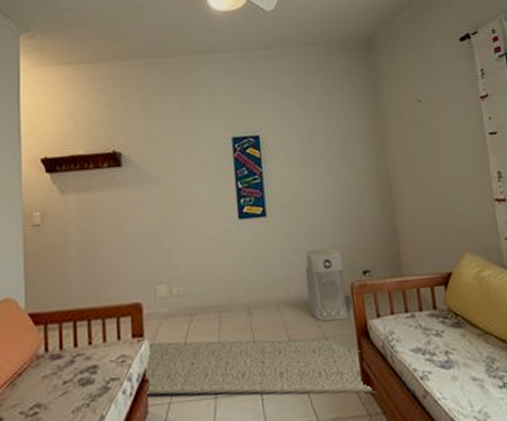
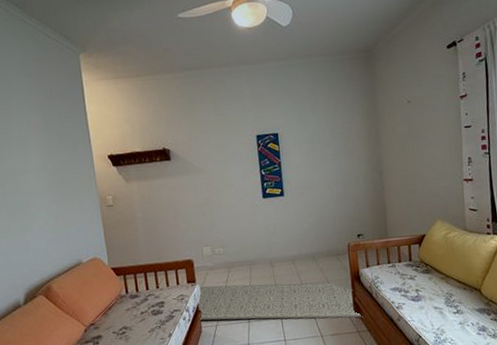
air purifier: present [305,248,349,322] -> none [313,218,346,271]

